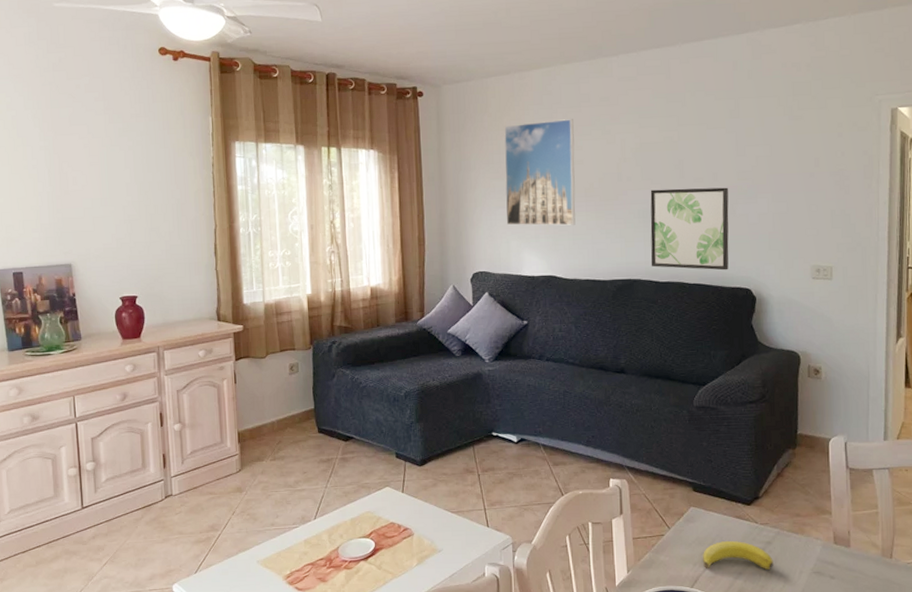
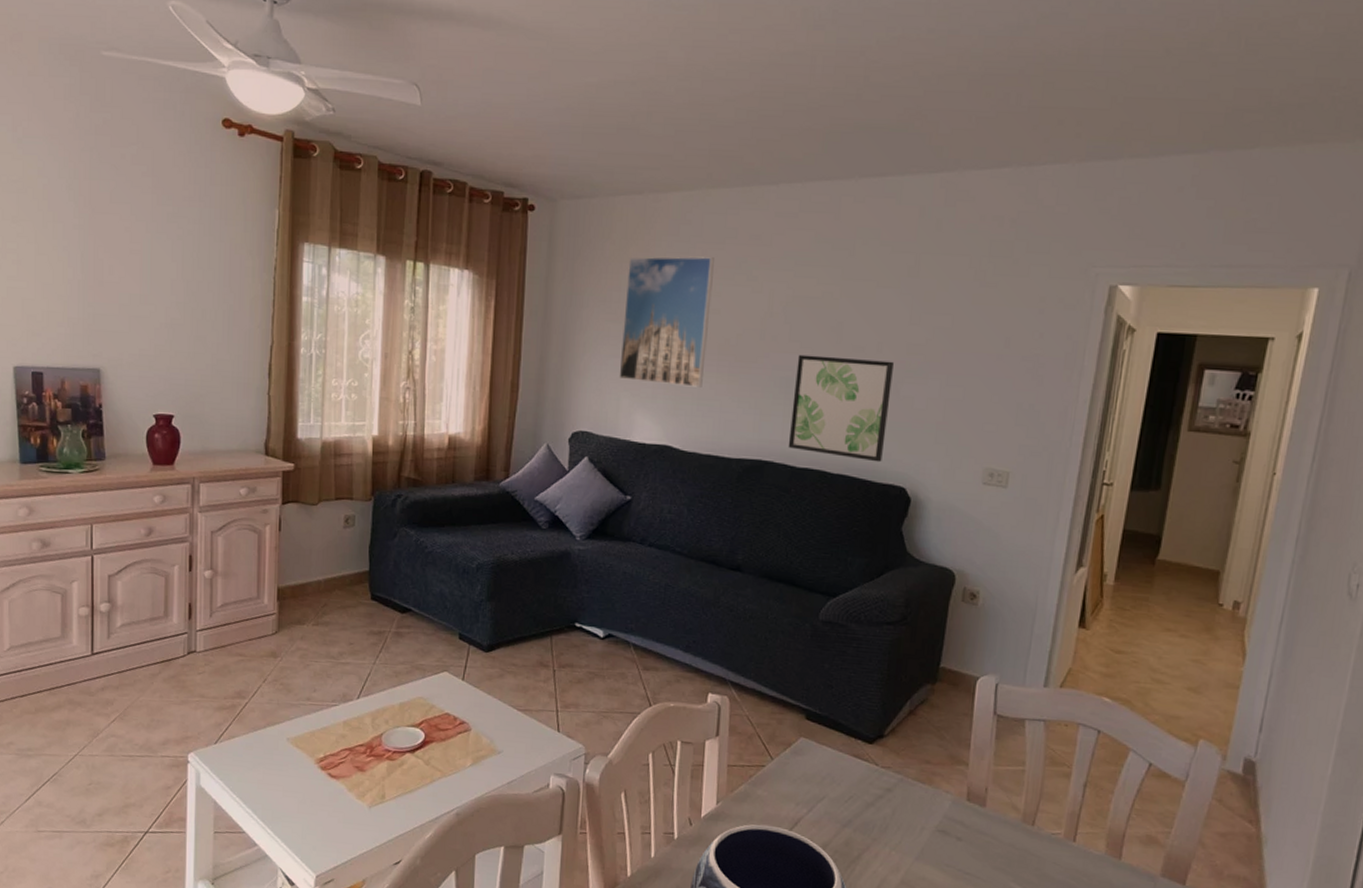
banana: present [703,541,774,569] -> none [807,781,892,821]

